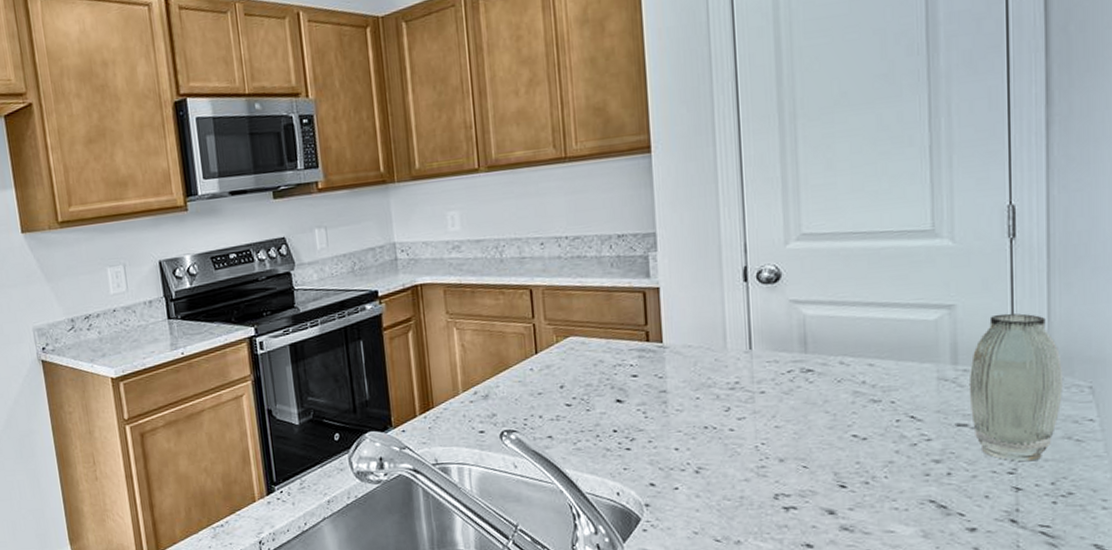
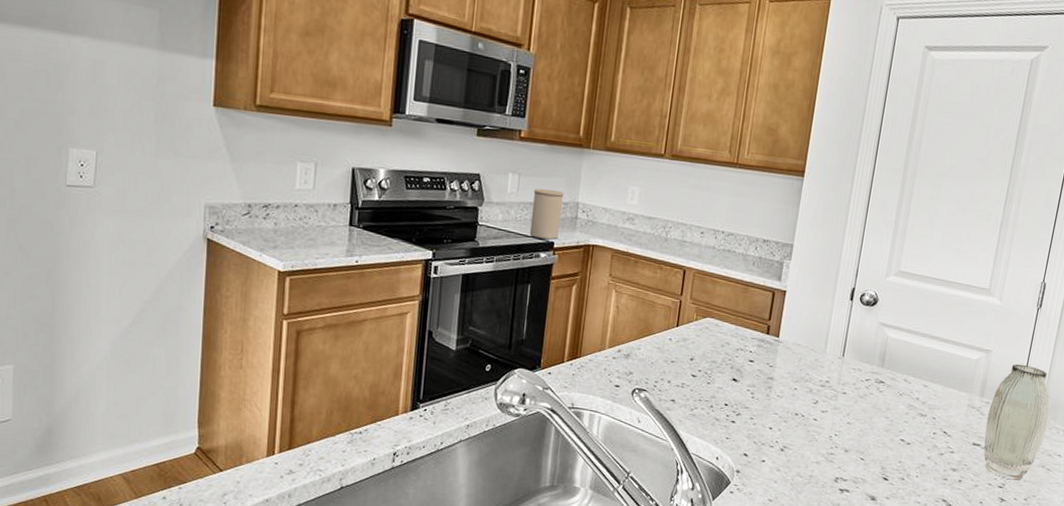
canister: none [344,235,381,290] -> present [529,188,564,240]

